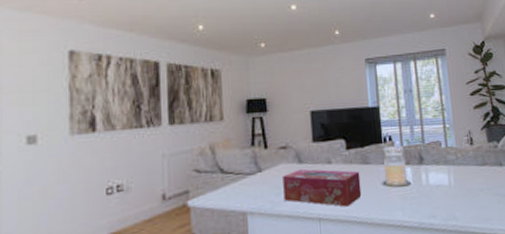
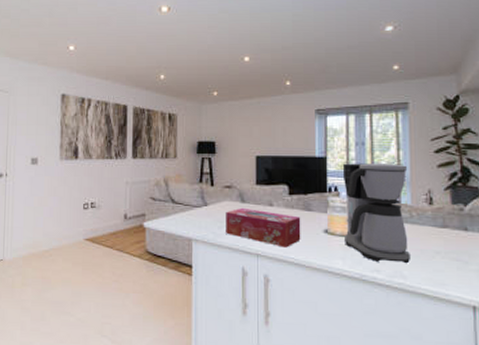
coffee maker: none [394,108,460,208] -> present [342,163,410,264]

